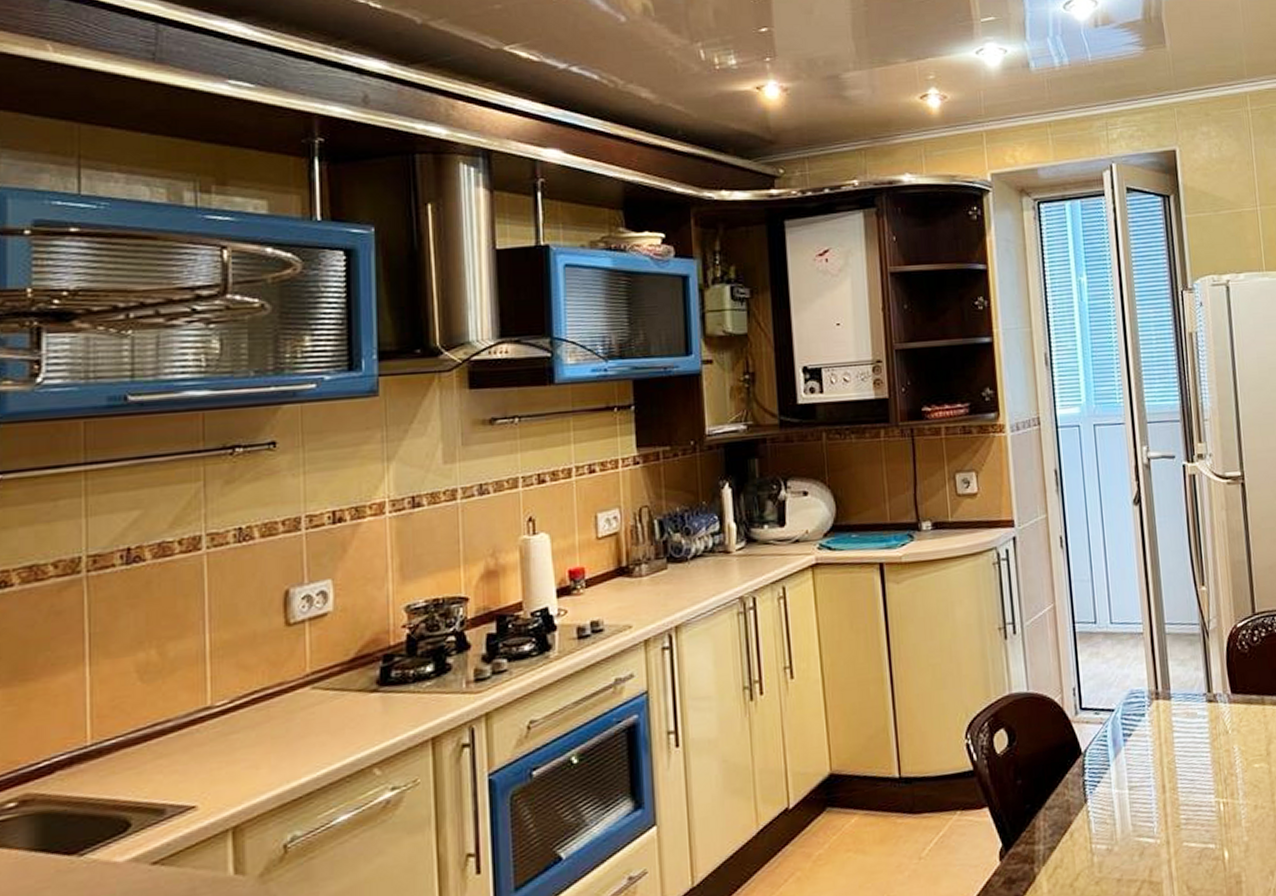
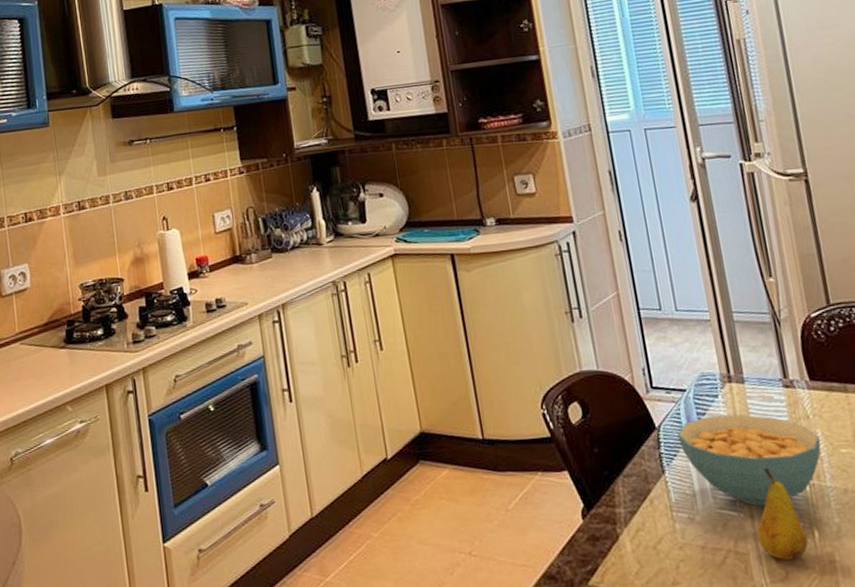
cereal bowl: none [1102,733,1237,831] -> present [677,414,821,507]
fruit: none [1171,788,1218,886] -> present [756,467,808,560]

